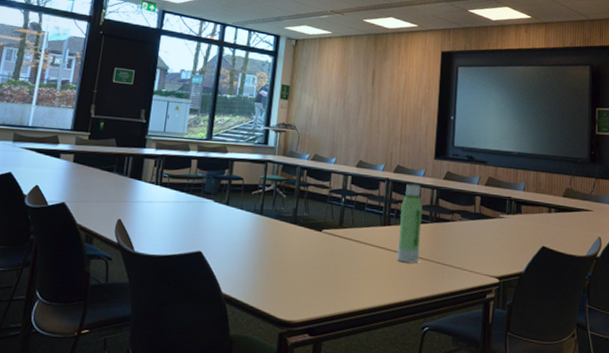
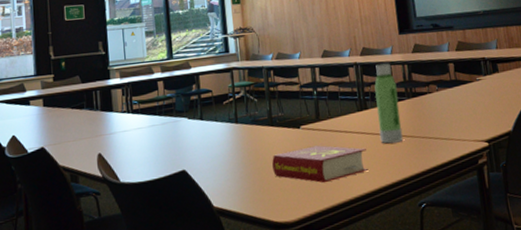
book: none [287,251,382,290] -> present [272,145,369,183]

